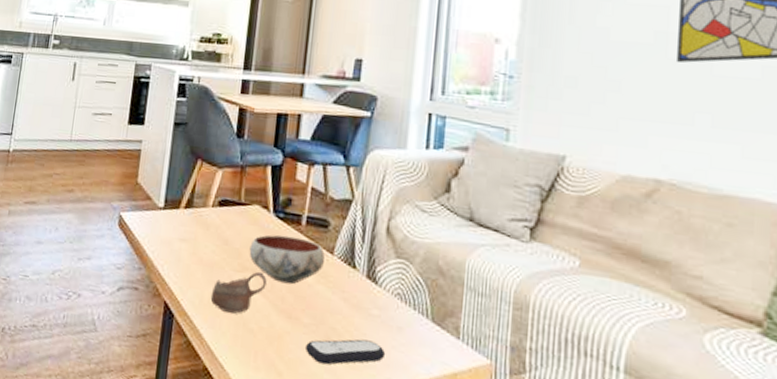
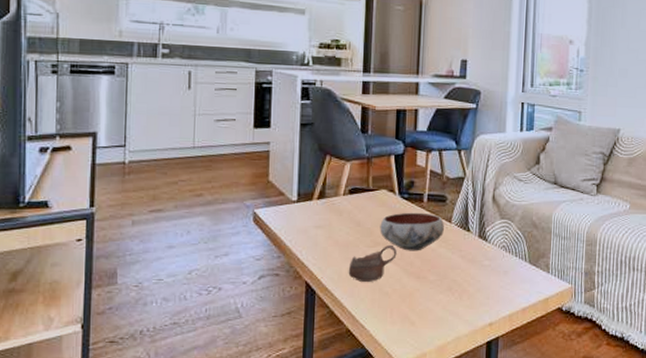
remote control: present [304,339,386,365] -> none [432,285,496,309]

